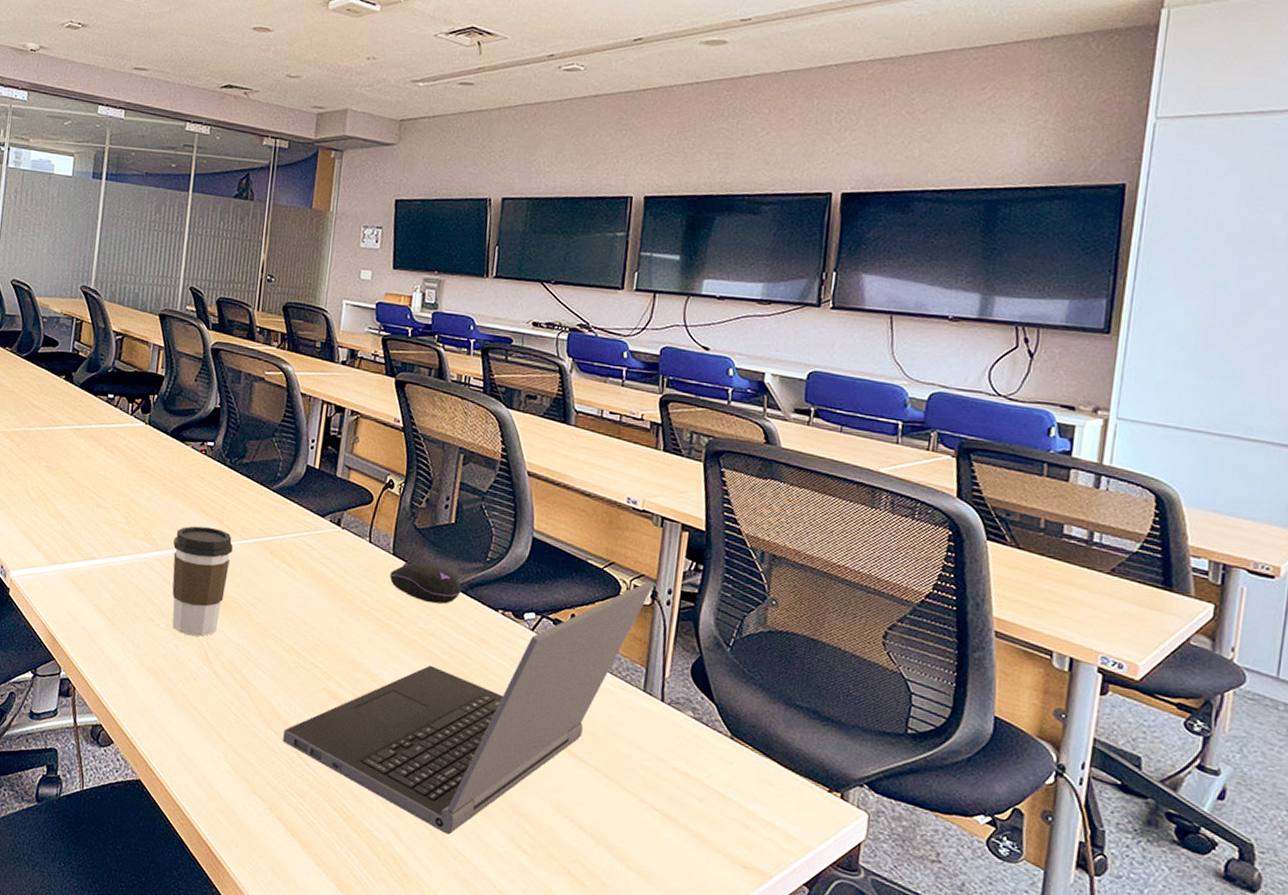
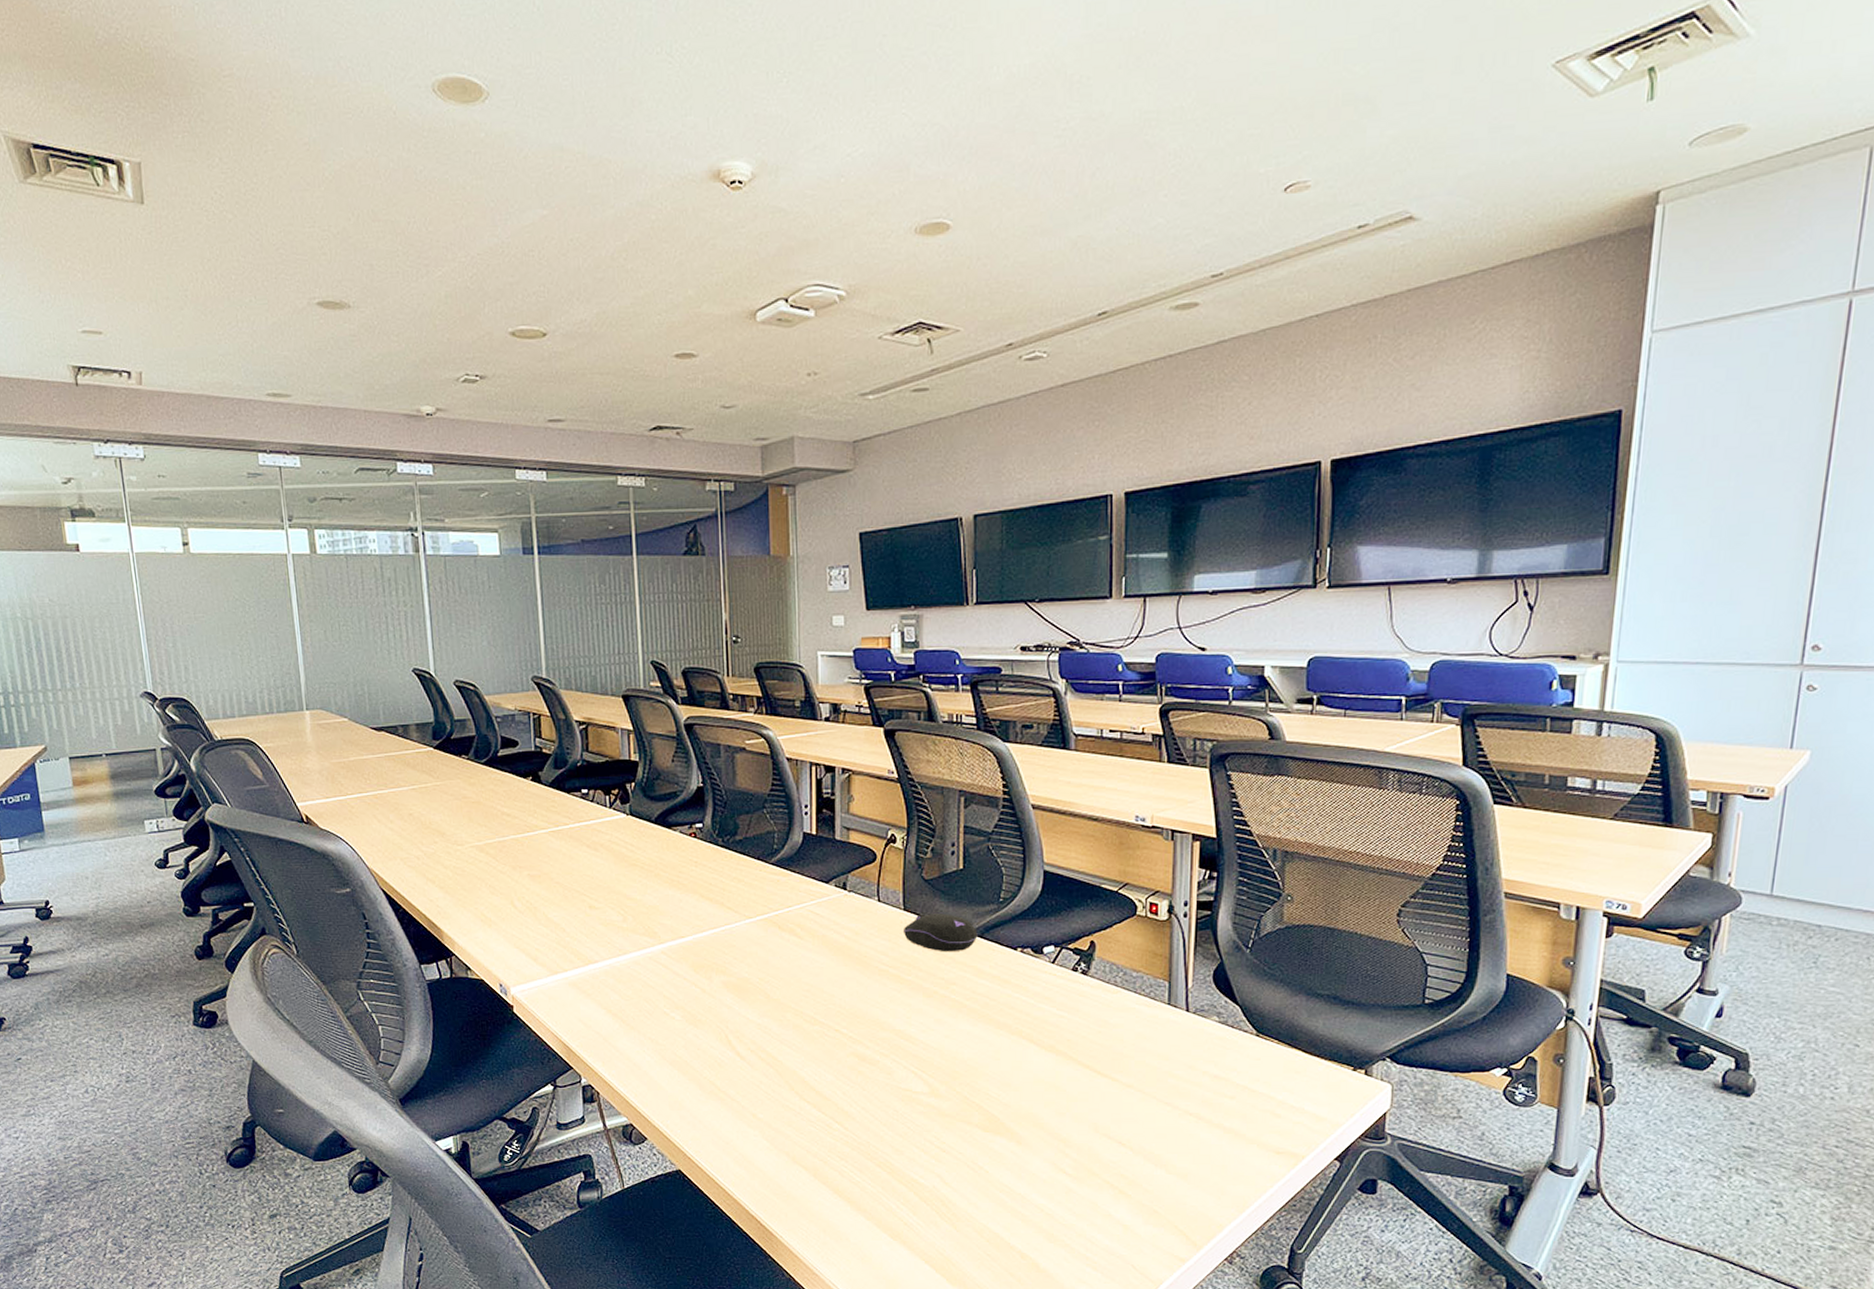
coffee cup: present [172,526,234,637] -> none [676,911,739,1023]
laptop computer: present [283,580,655,835] -> none [817,895,1170,1170]

